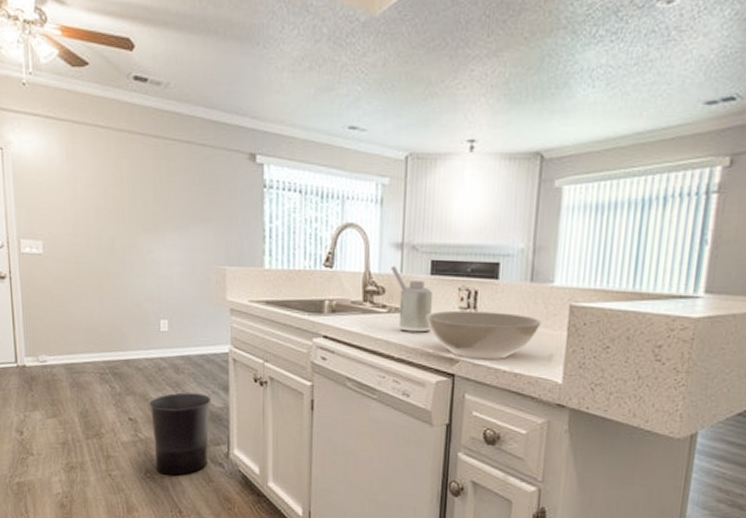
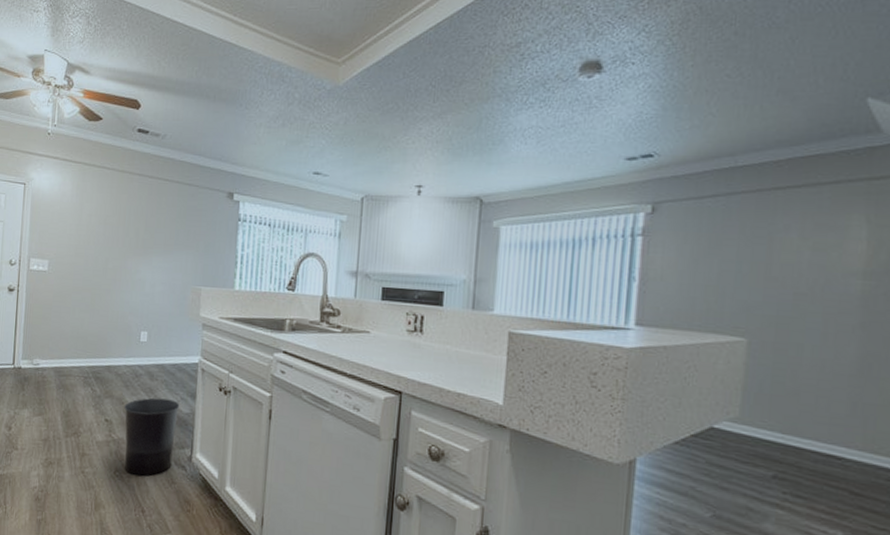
soap dispenser: present [391,265,432,333] -> none [346,290,383,352]
bowl: present [426,310,541,360] -> none [376,333,482,380]

